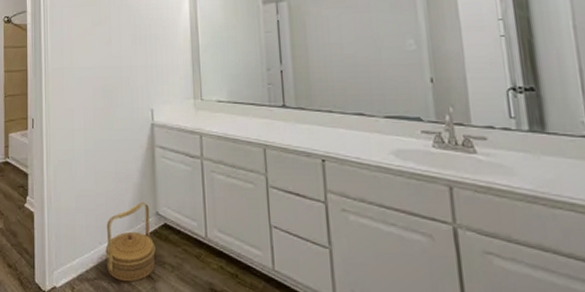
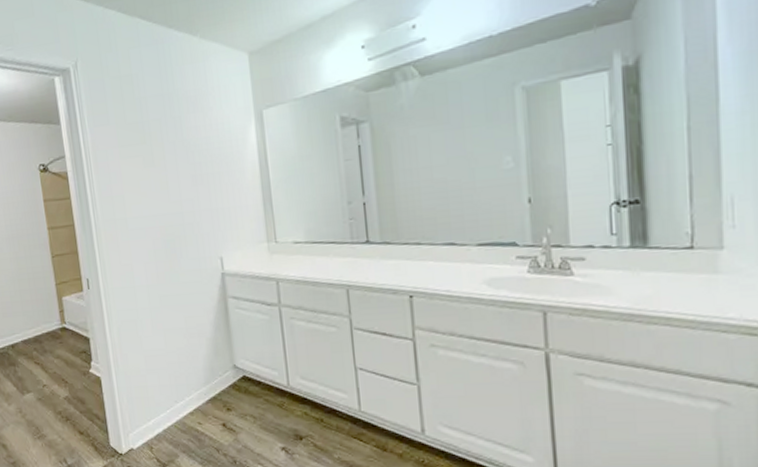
basket: present [105,202,156,282] -> none [180,356,236,437]

